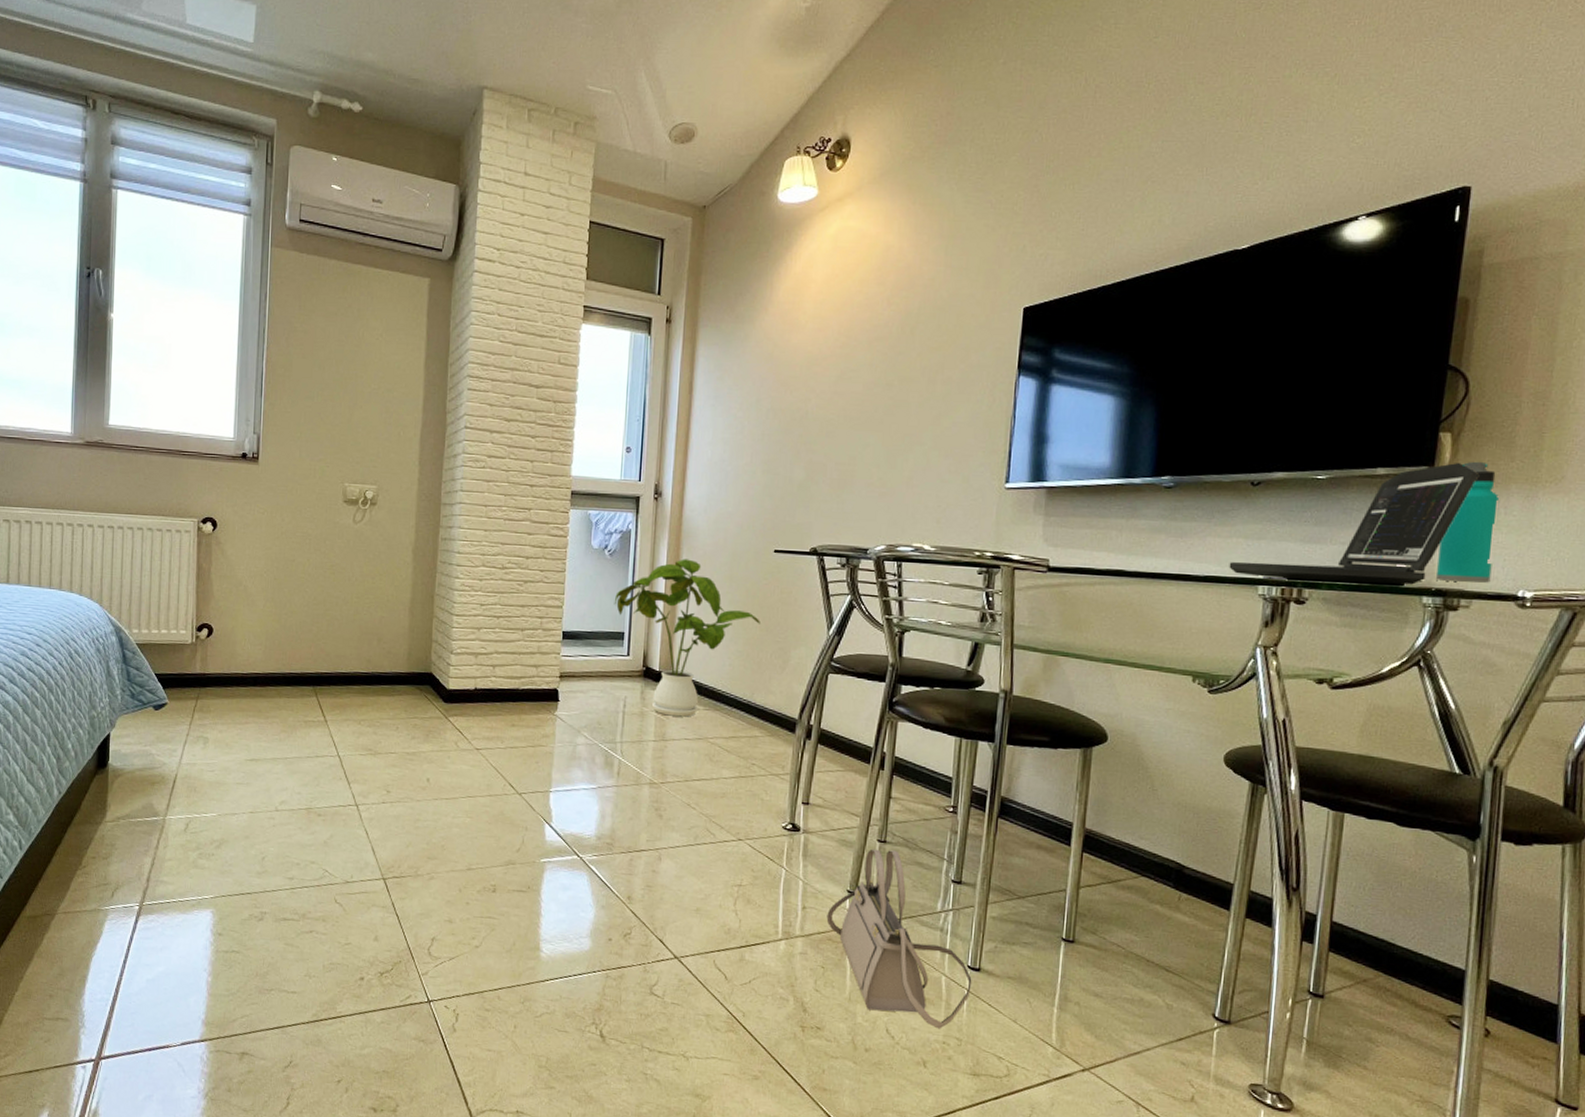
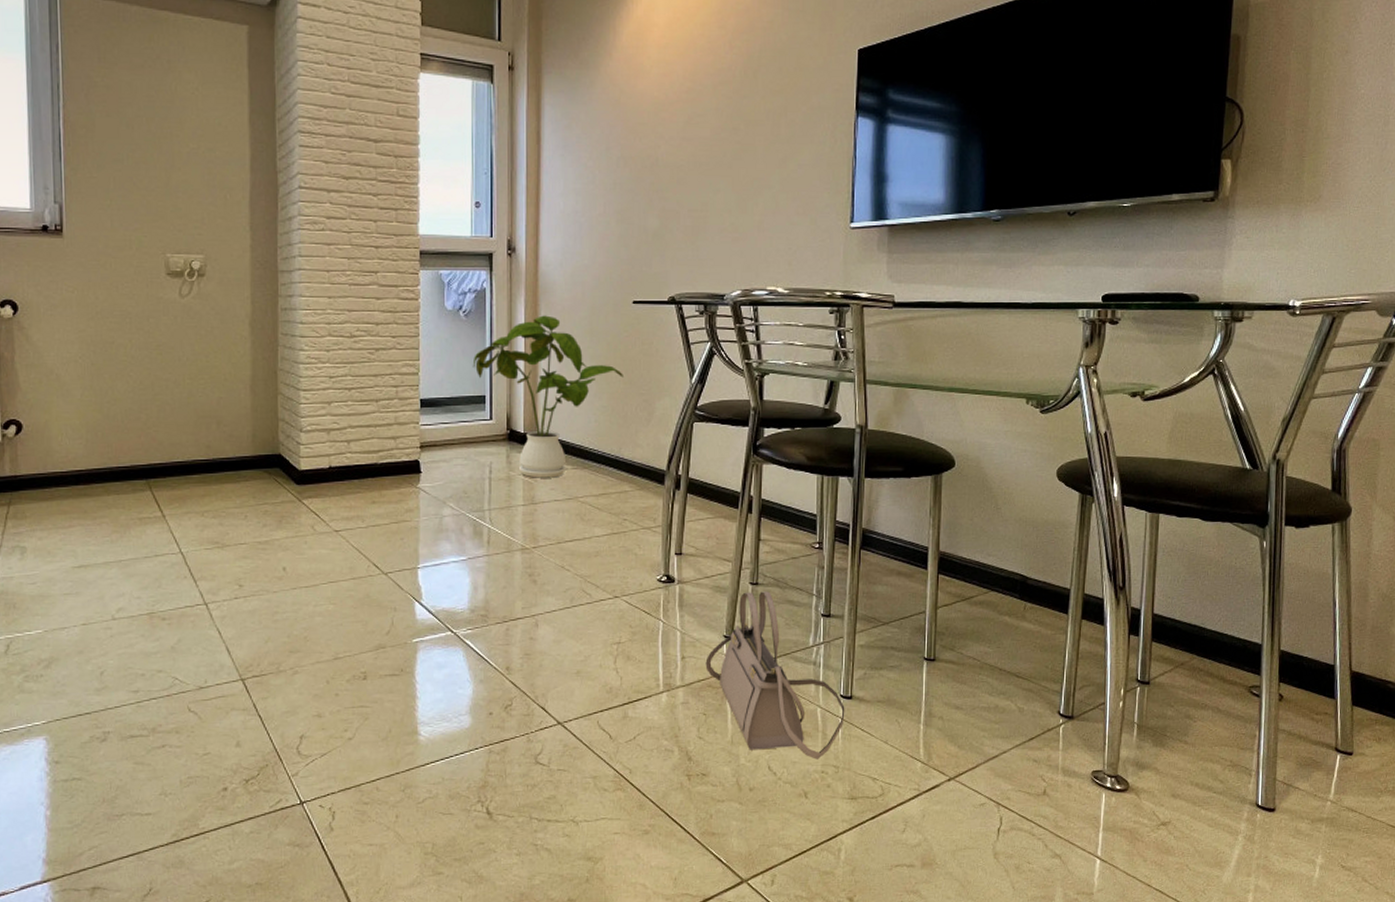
laptop: present [1229,463,1478,585] -> none [1052,187,1254,302]
water bottle: present [1436,461,1500,583] -> none [1224,184,1272,295]

